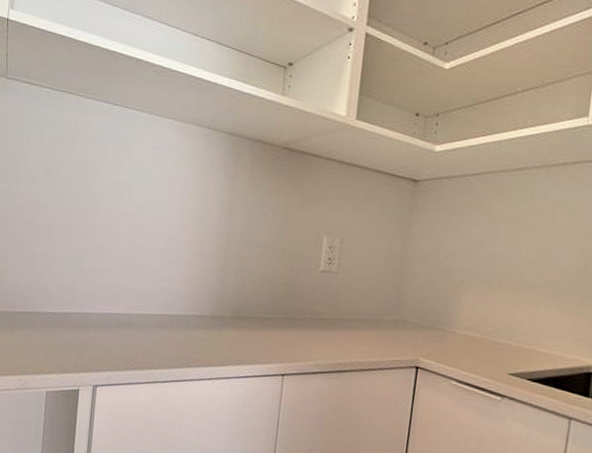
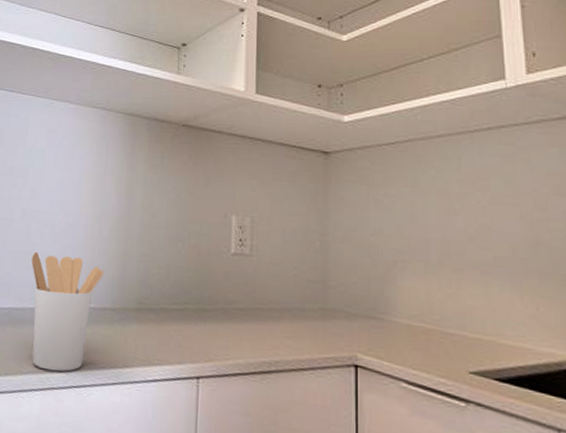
utensil holder: none [137,263,205,368] -> present [31,251,104,372]

